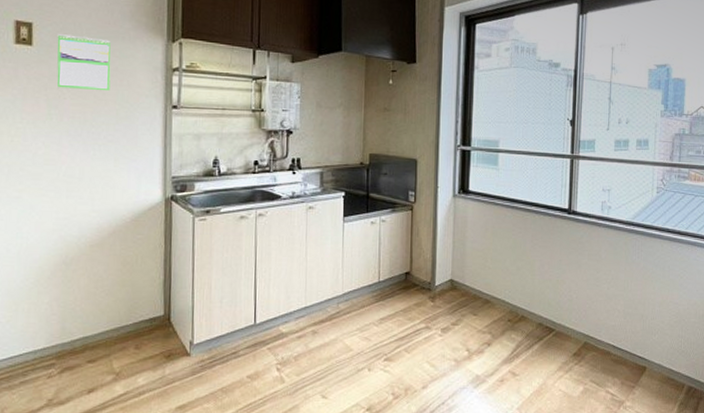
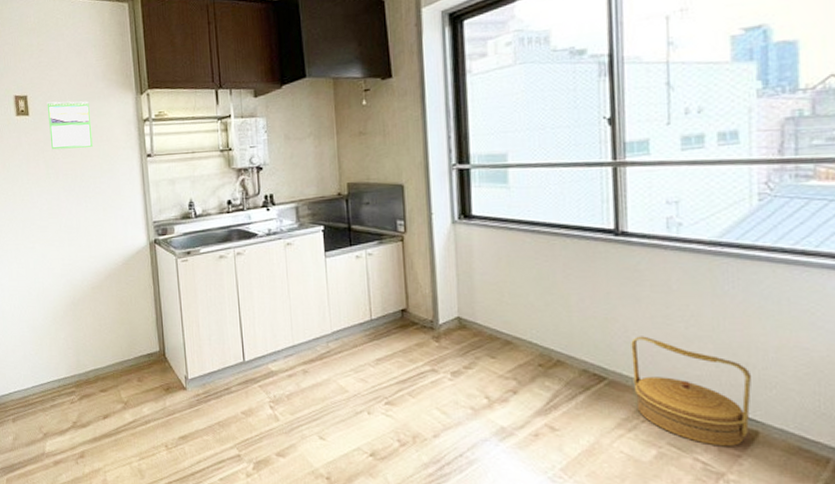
basket: none [572,295,645,381] -> present [631,336,752,447]

